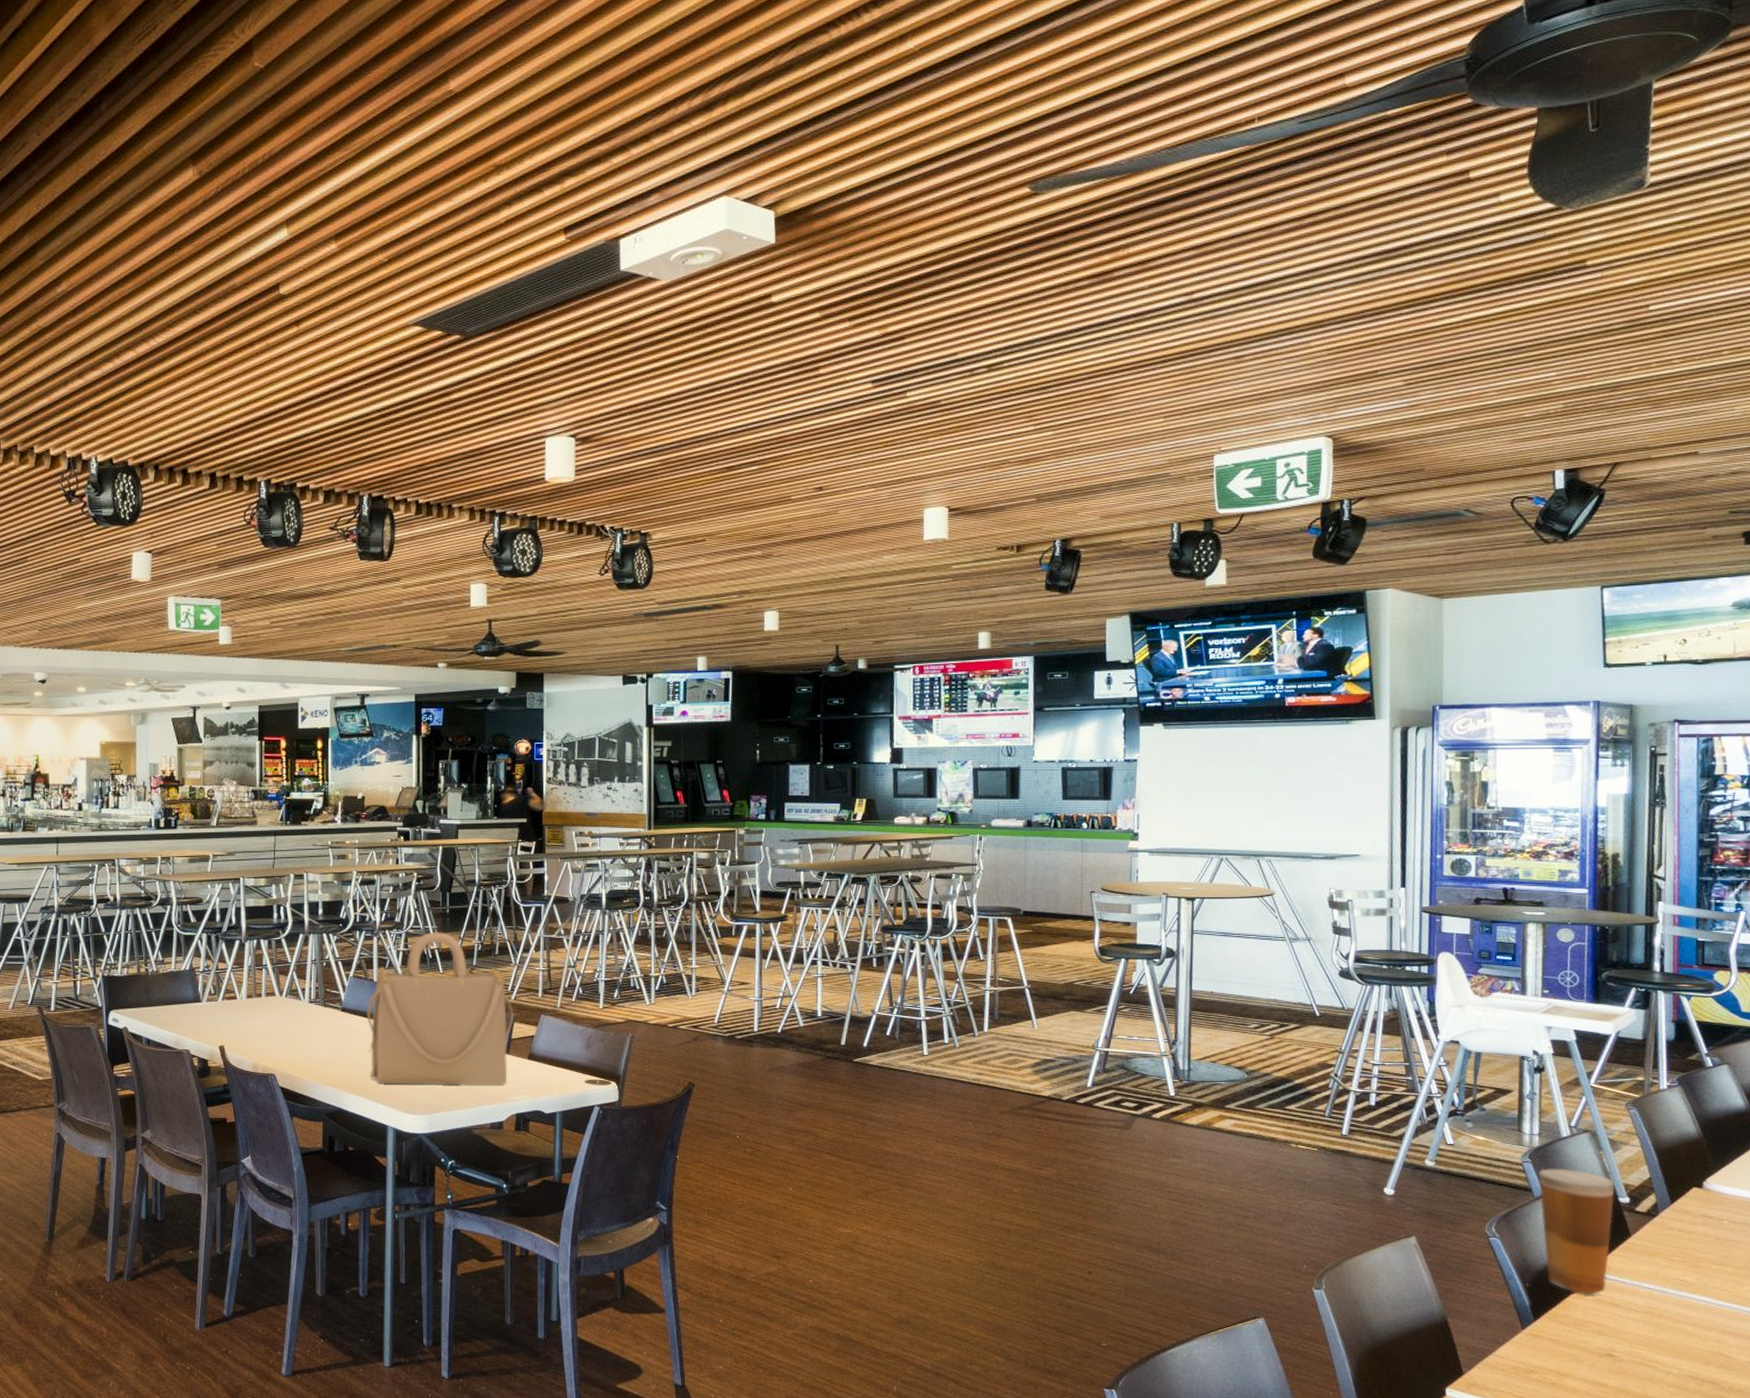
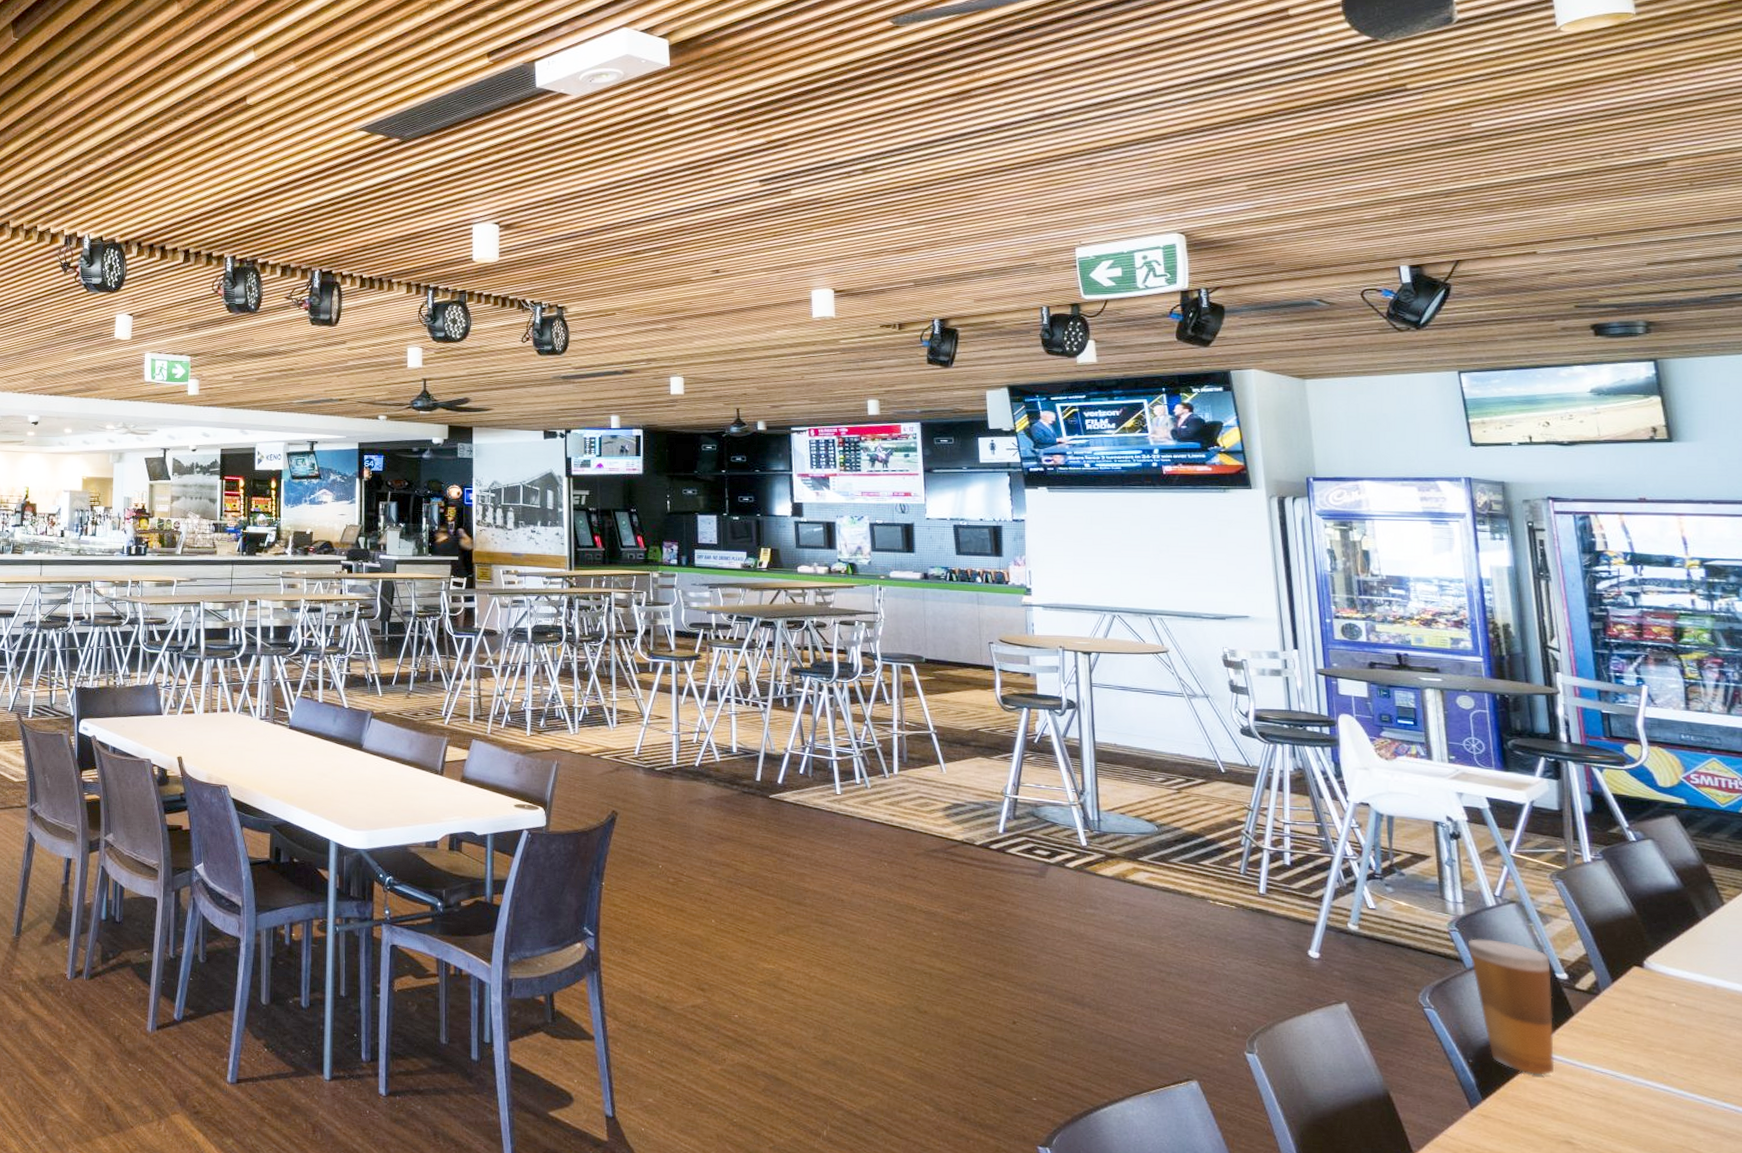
handbag: present [366,932,514,1085] -> none [312,658,447,805]

